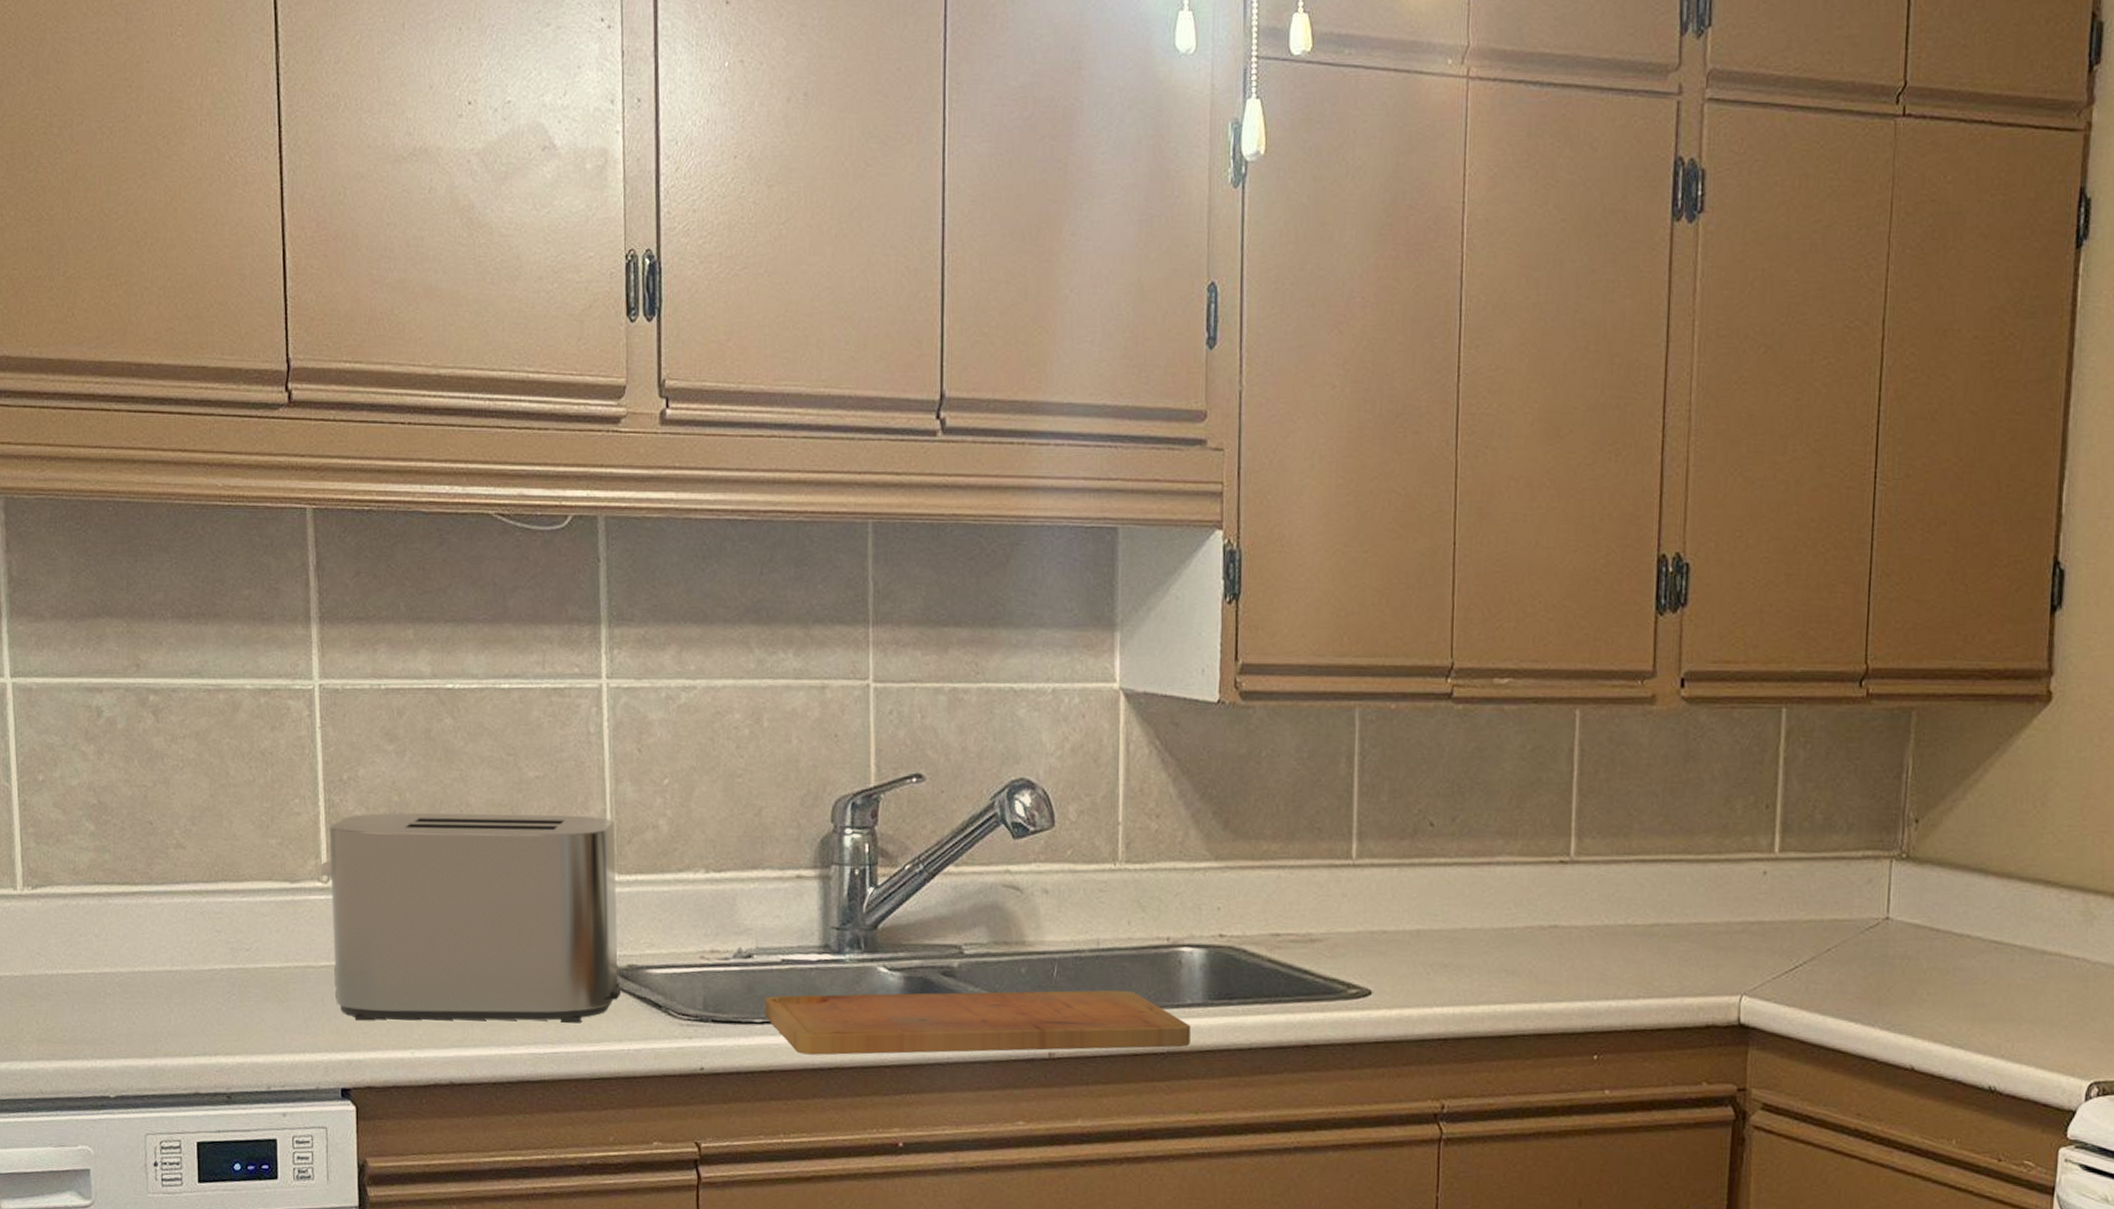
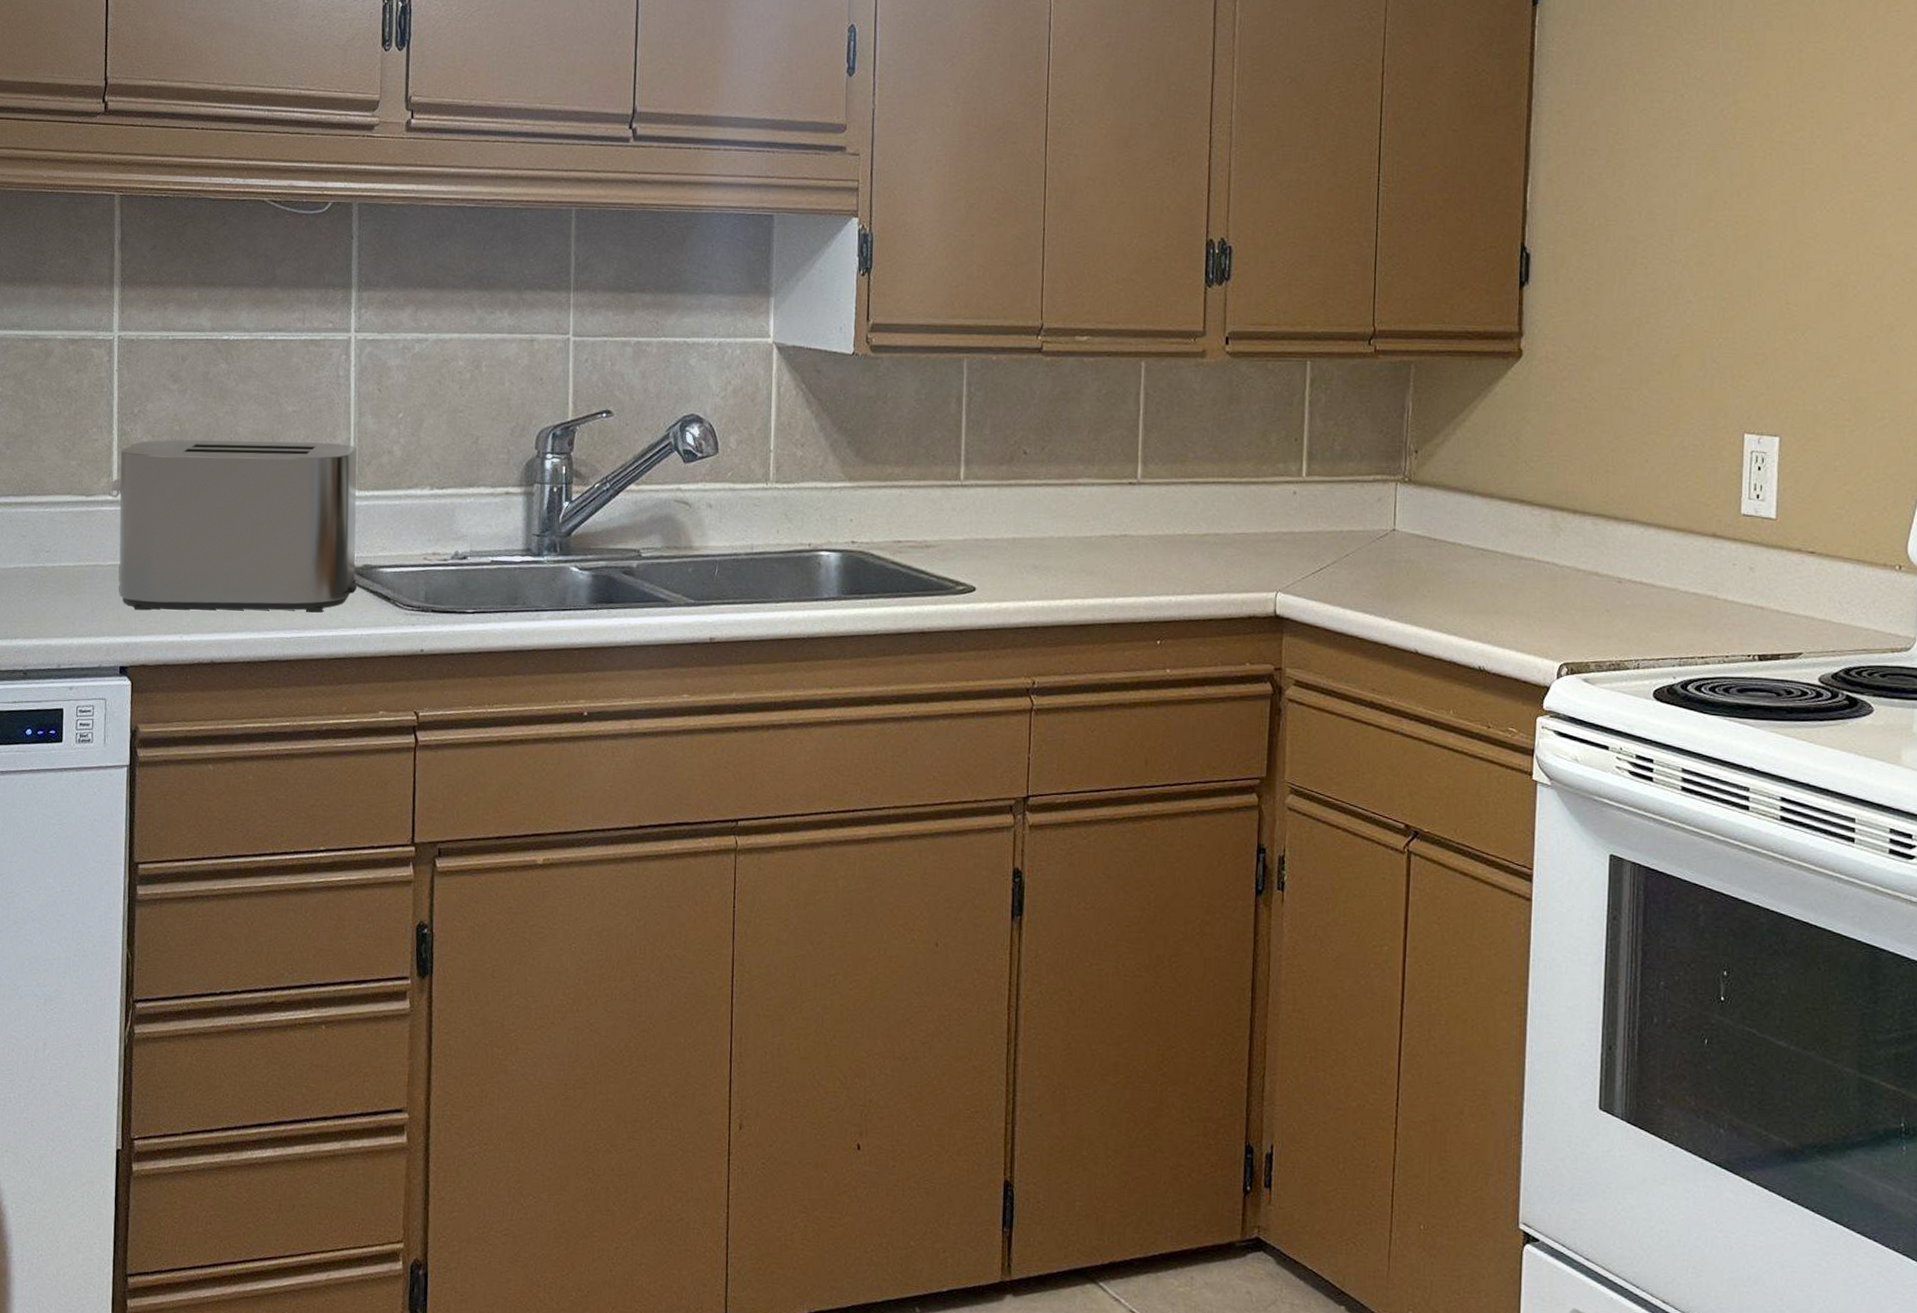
cutting board: present [764,989,1191,1056] -> none [475,586,827,640]

